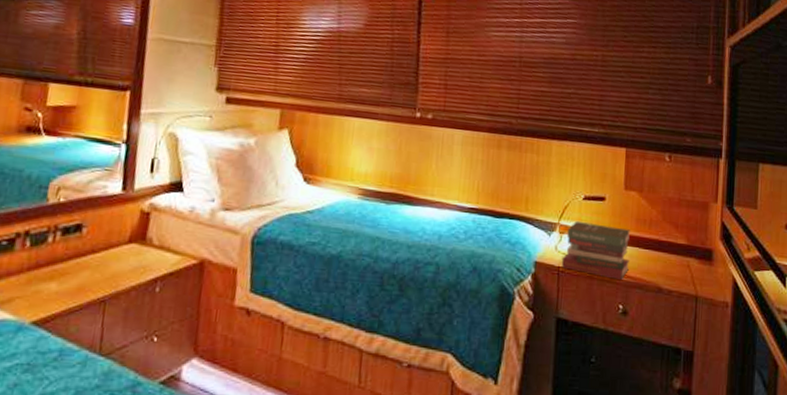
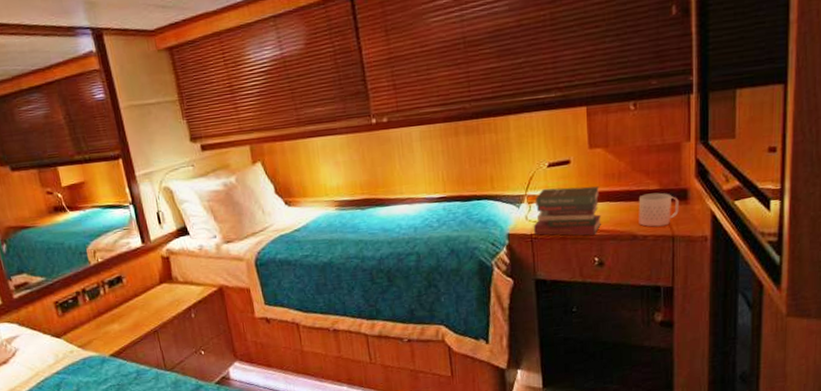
mug: none [665,247,704,284] -> present [638,192,679,227]

